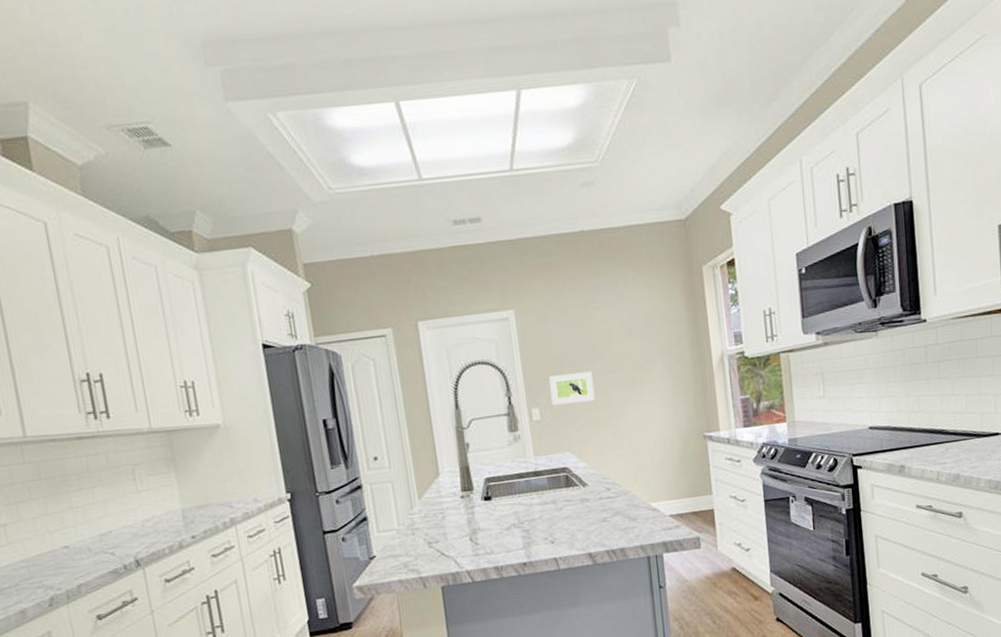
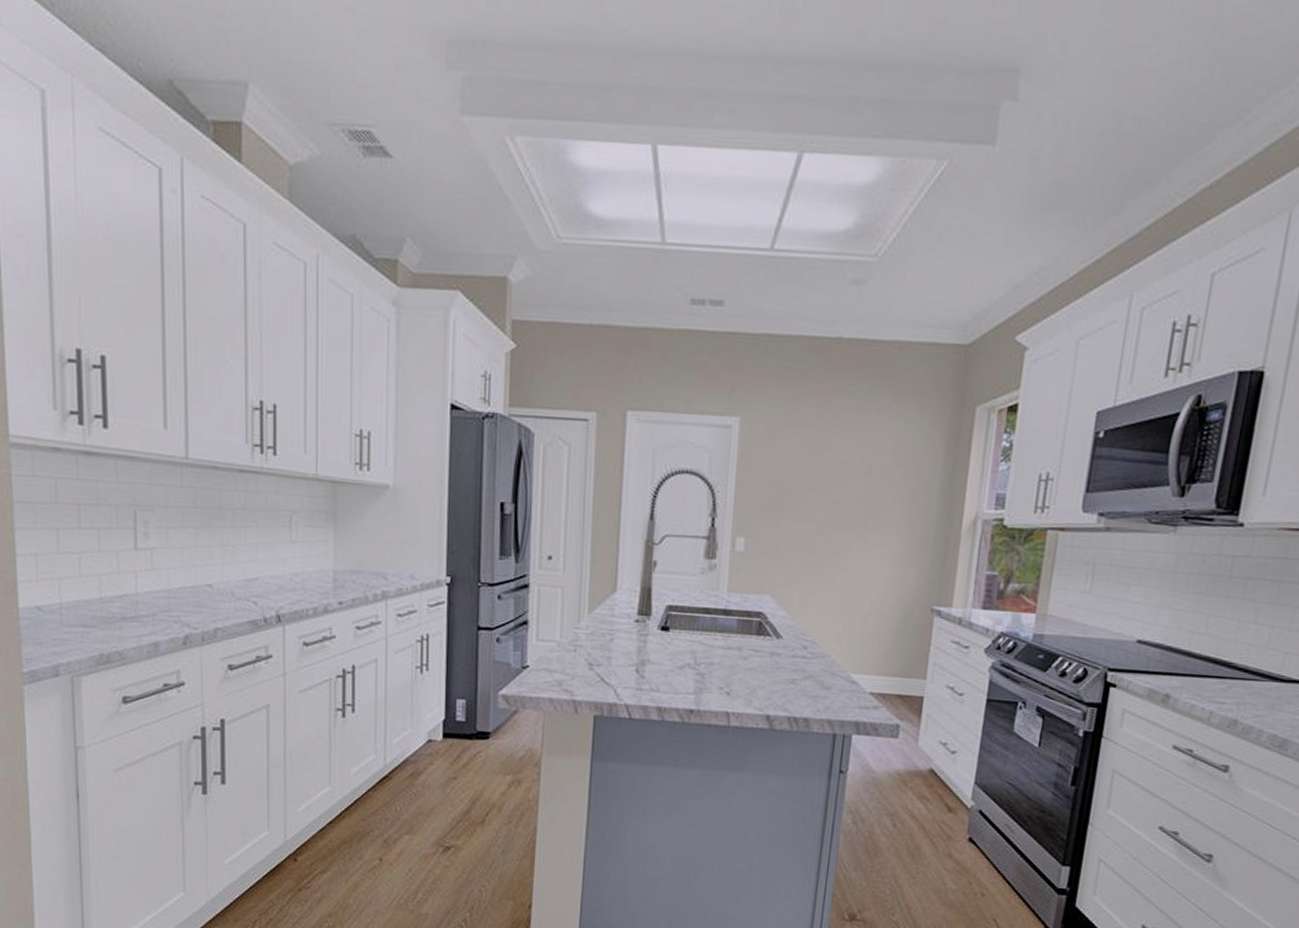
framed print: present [549,371,595,406] -> none [761,503,816,542]

